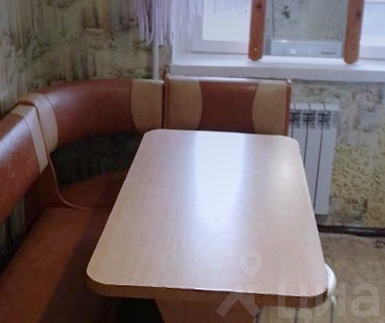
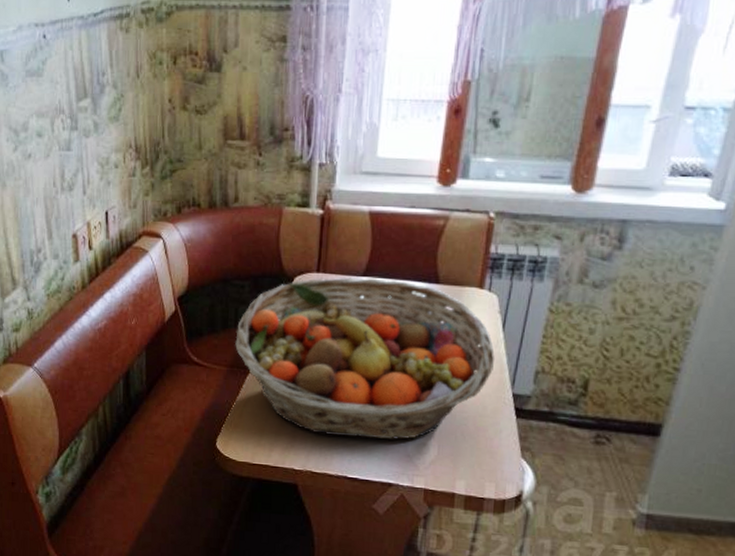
fruit basket: none [99,131,299,257] -> present [235,277,495,440]

